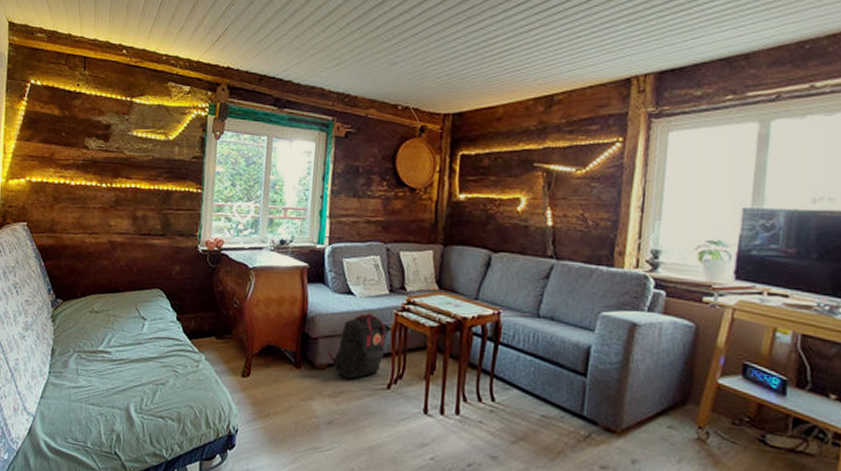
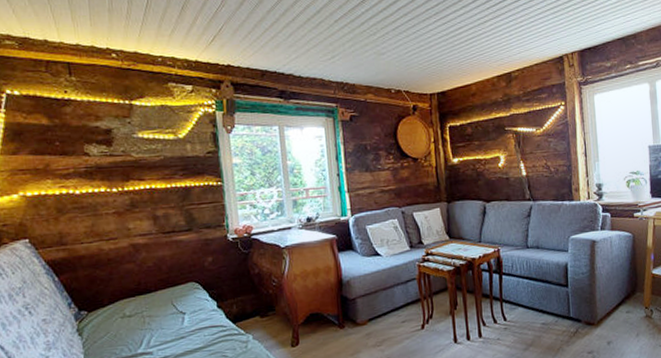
backpack: present [326,312,390,380] -> none [365,268,416,328]

